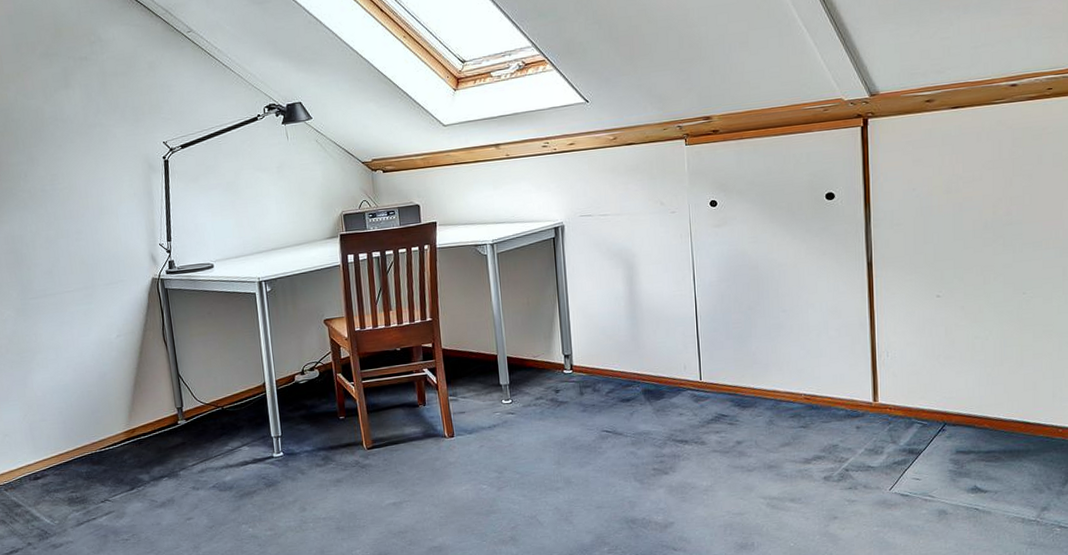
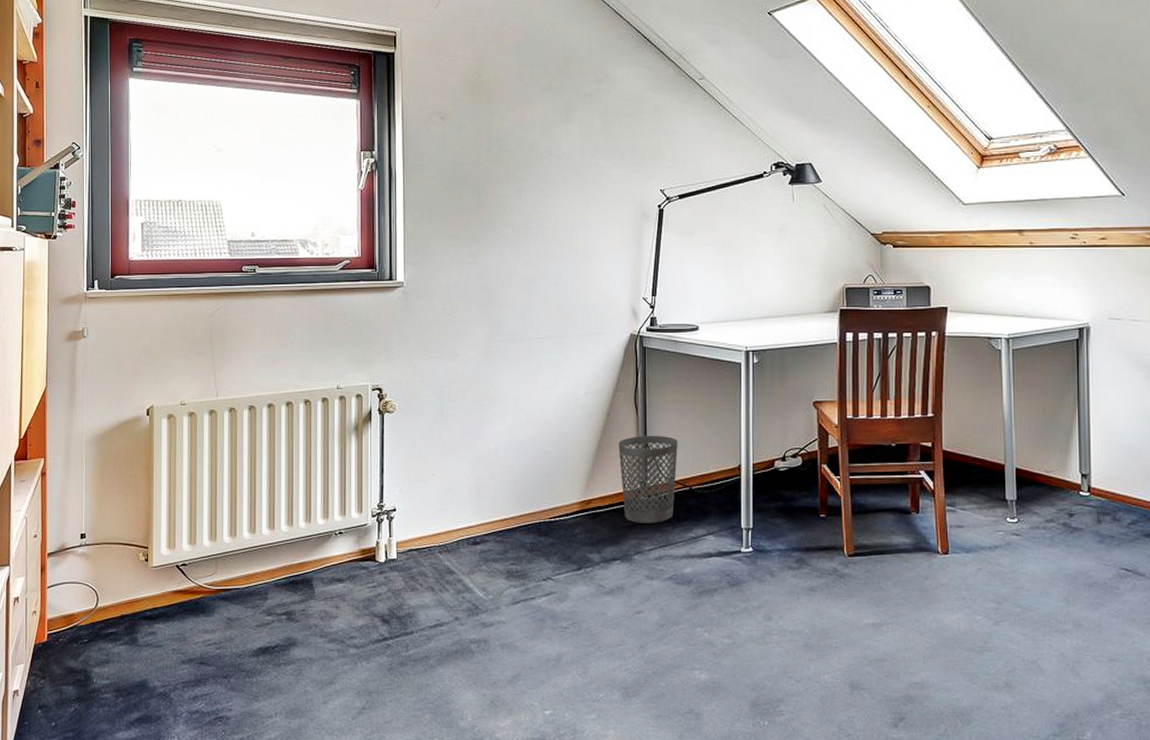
wastebasket: none [153,365,210,444] -> present [618,435,678,523]

